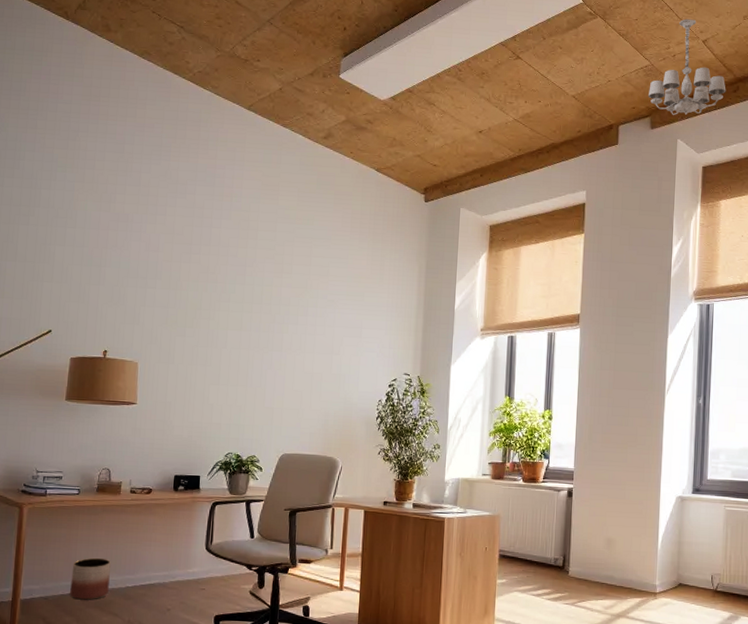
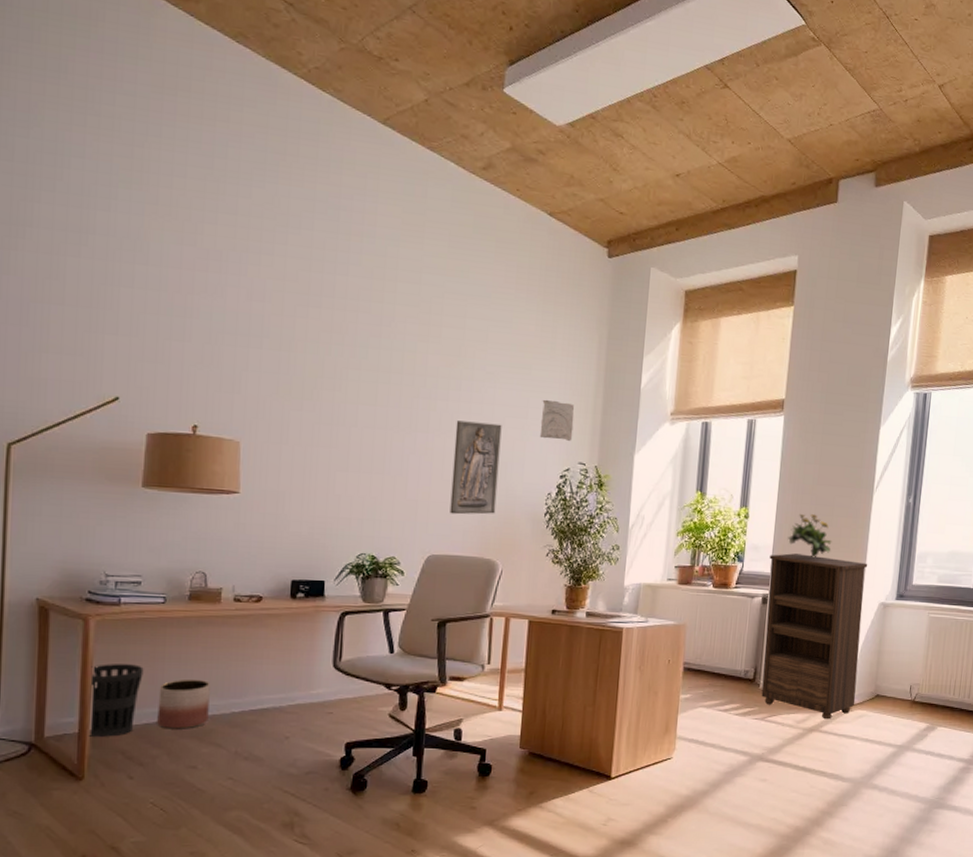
wastebasket: none [18,544,62,605] -> present [88,664,144,737]
relief panel: none [299,341,341,420] -> present [449,420,502,515]
stone relief: none [371,321,400,355] -> present [539,399,574,441]
bookshelf: none [571,451,664,606] -> present [761,553,868,720]
flowering plant: none [588,415,629,454] -> present [787,513,832,557]
chandelier: present [648,19,726,116] -> none [874,56,961,173]

